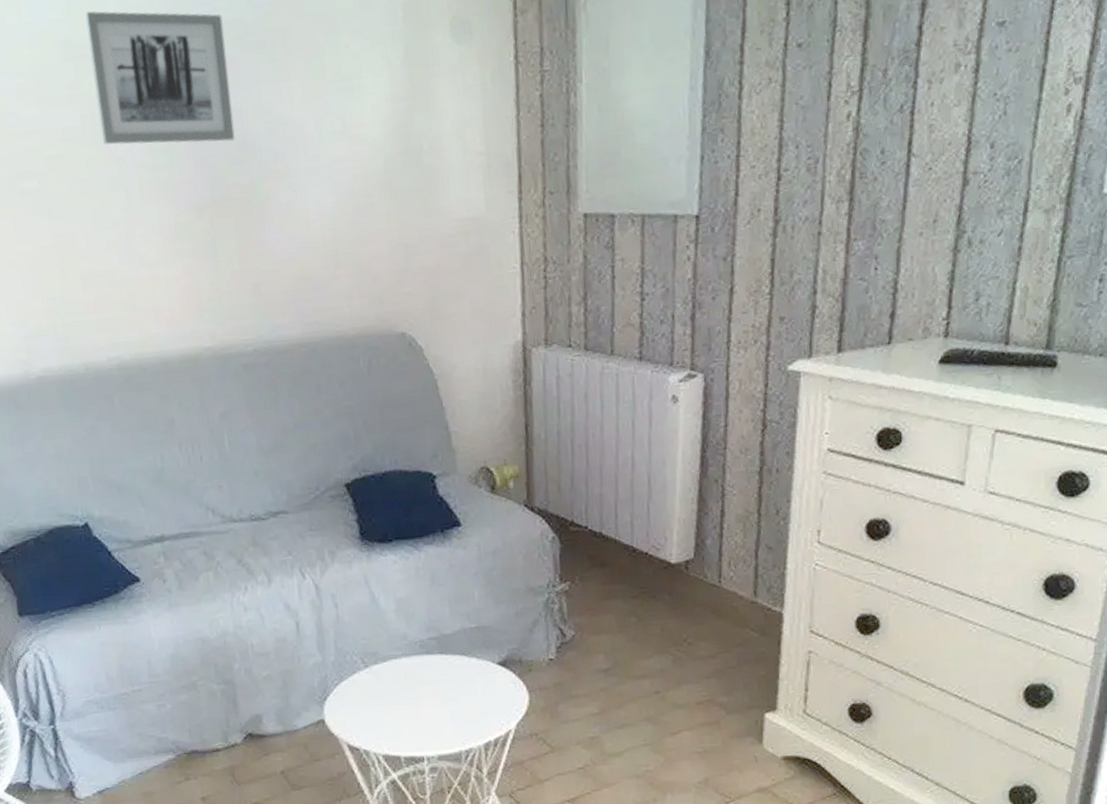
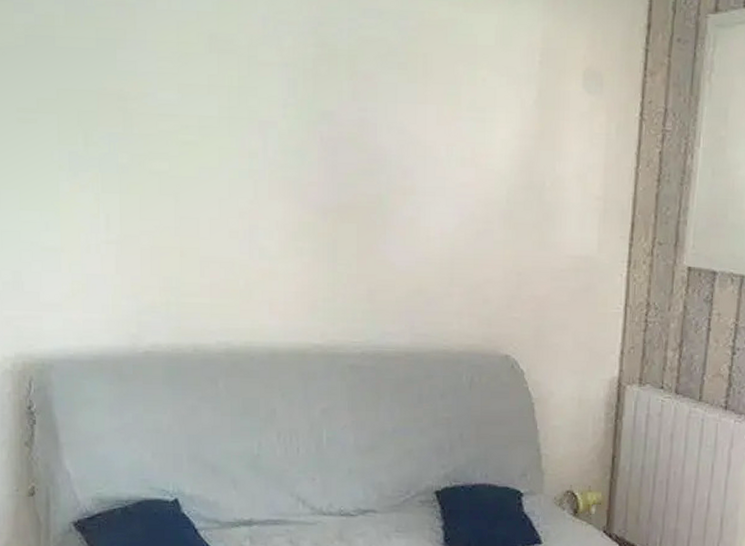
wall art: present [84,11,235,145] -> none [233,9,368,152]

